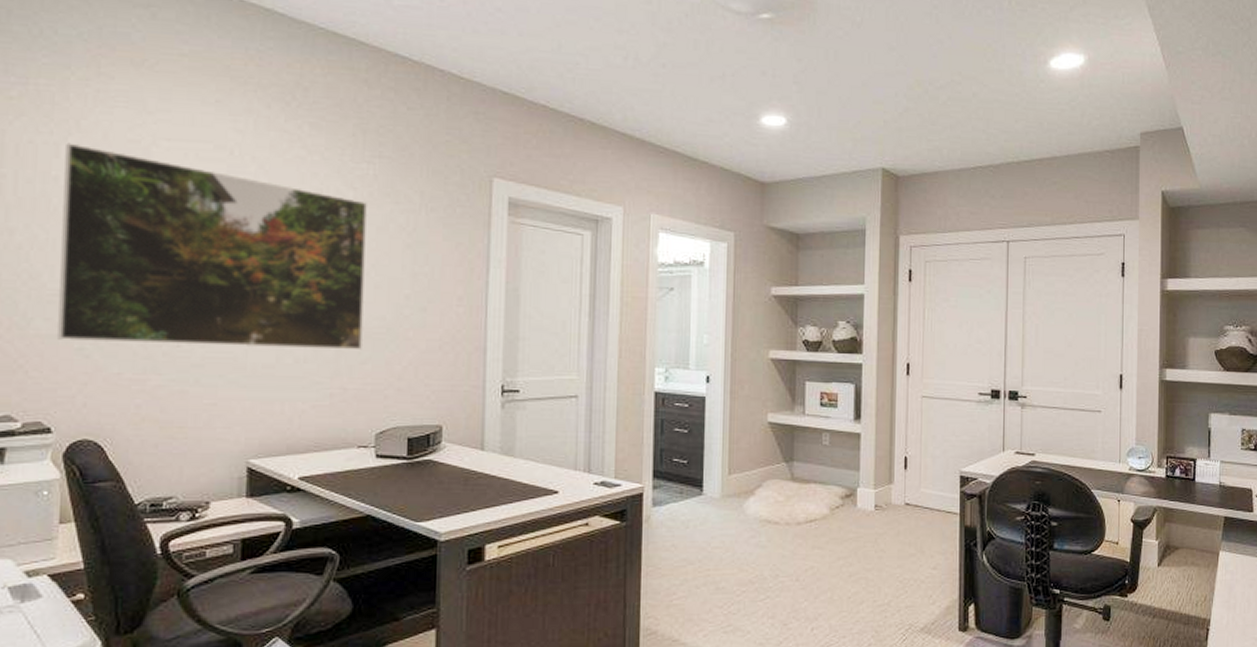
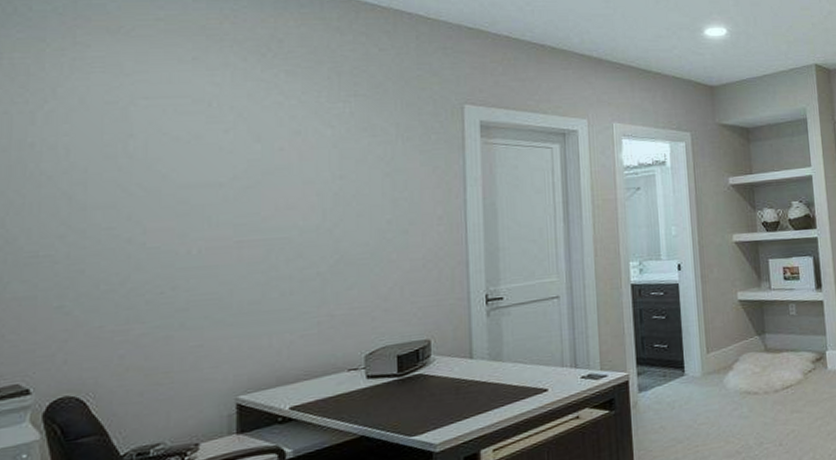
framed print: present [58,143,368,350] -> none [36,110,349,300]

